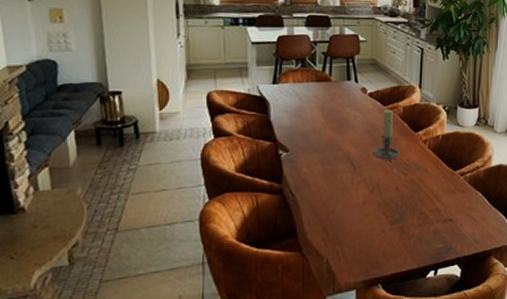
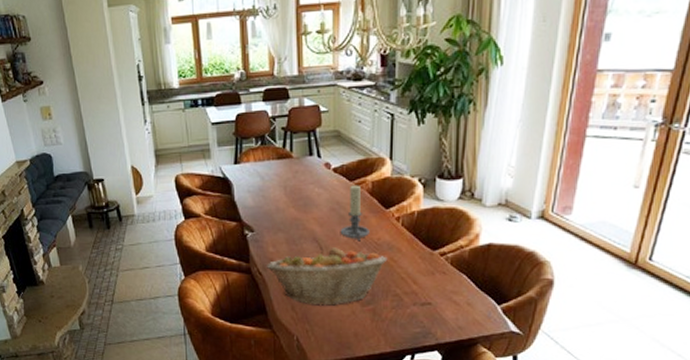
fruit basket: none [300,168,415,226] -> present [267,247,388,306]

